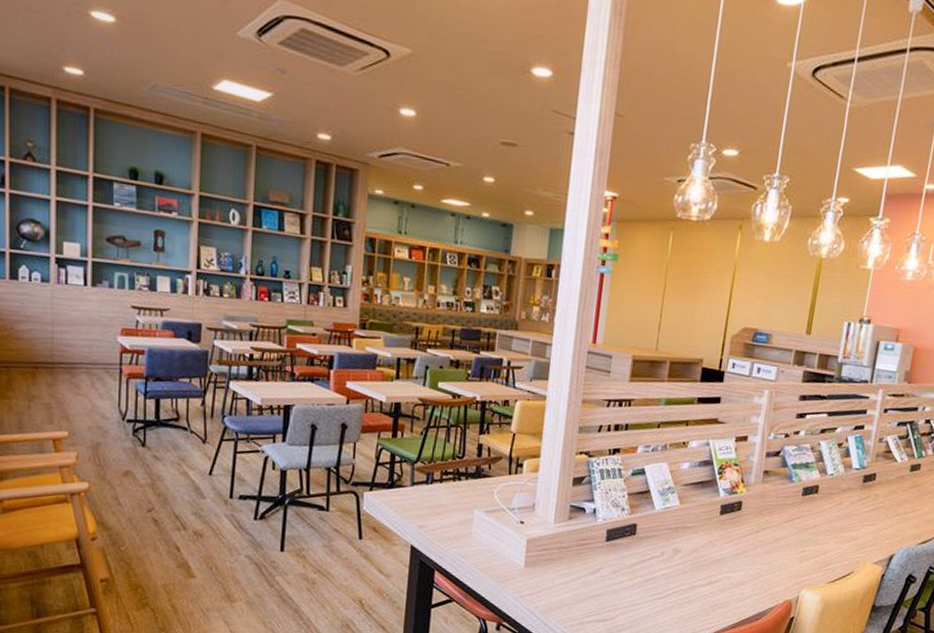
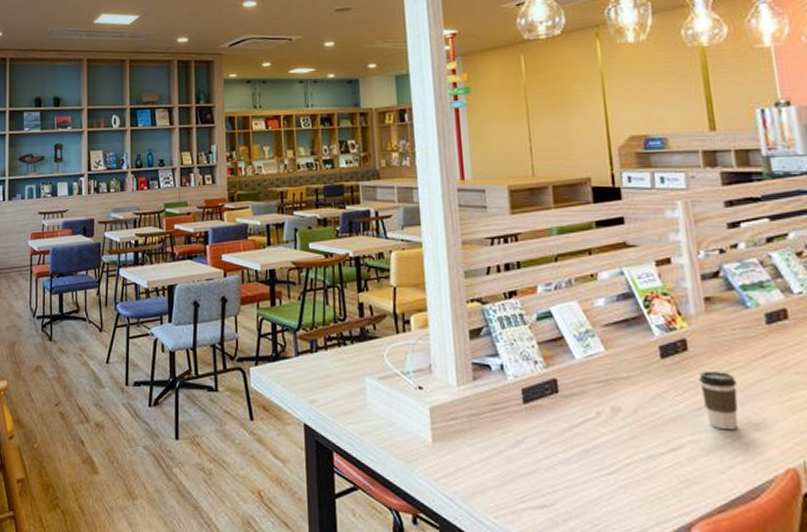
coffee cup: none [741,527,770,572] -> present [698,372,739,431]

